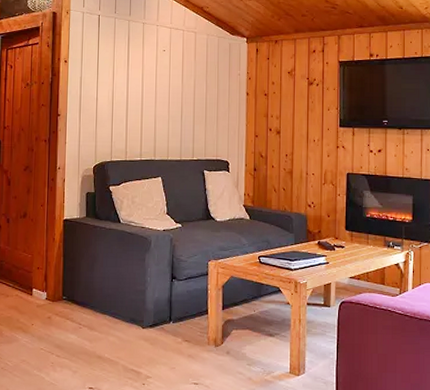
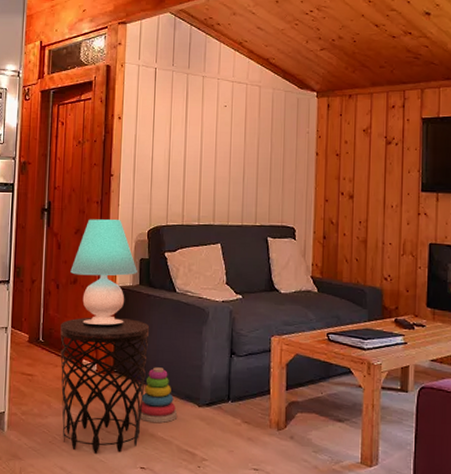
side table: none [11,248,96,377] -> present [60,317,150,454]
table lamp: none [20,156,84,256] -> present [70,219,137,326]
stacking toy: none [85,293,122,346] -> present [136,367,177,423]

